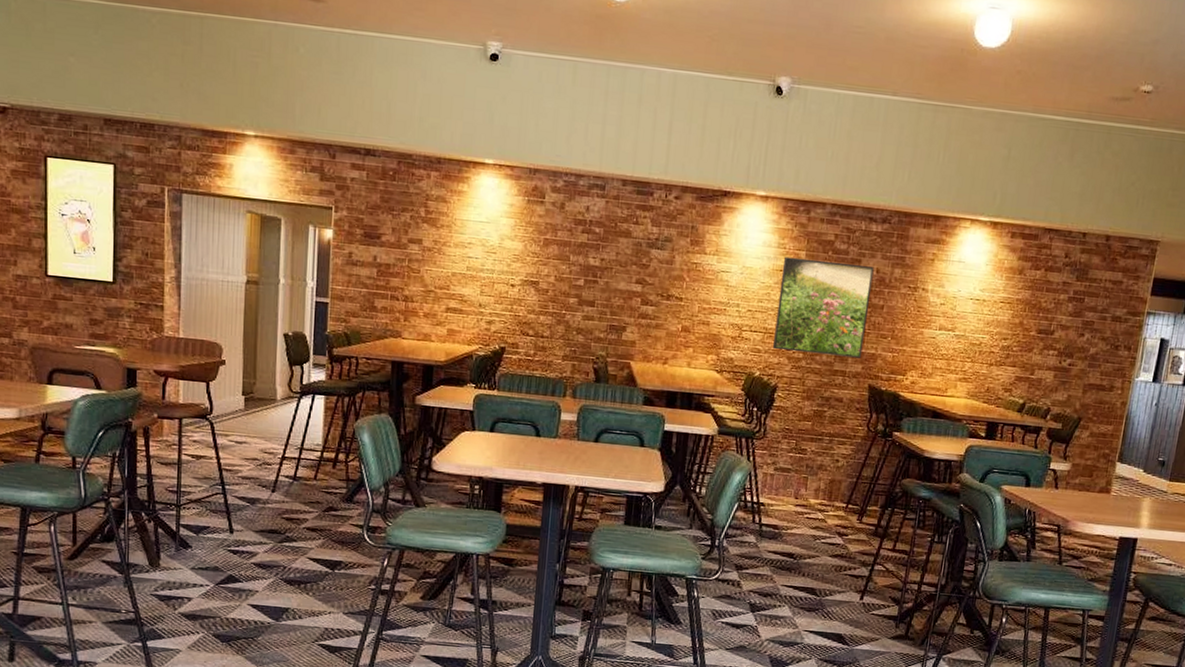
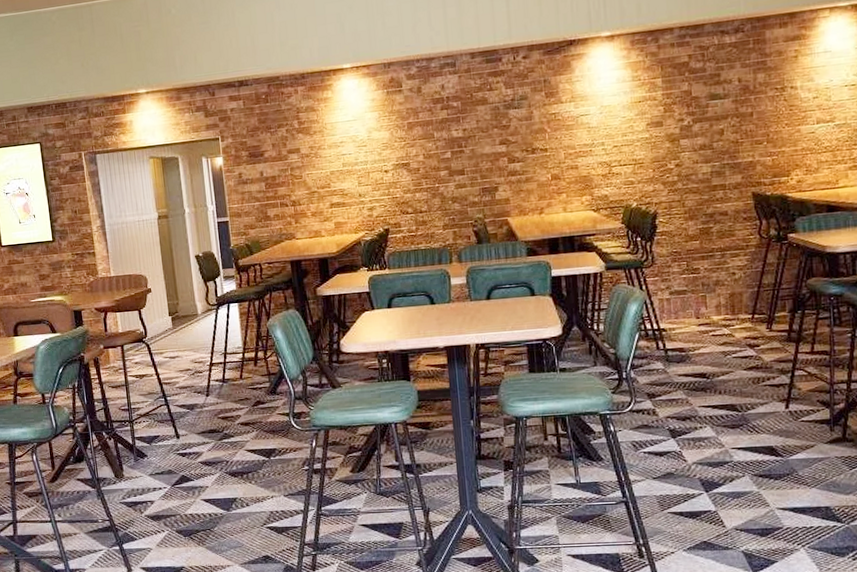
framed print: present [773,256,874,358] -> none [640,78,739,178]

